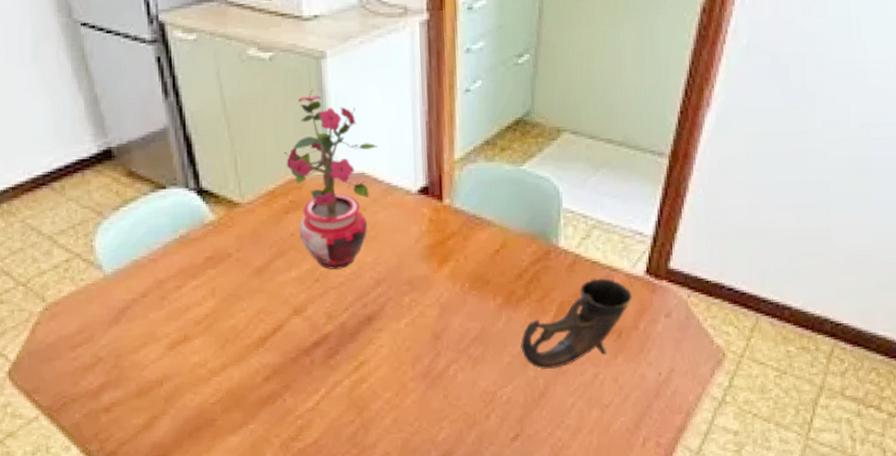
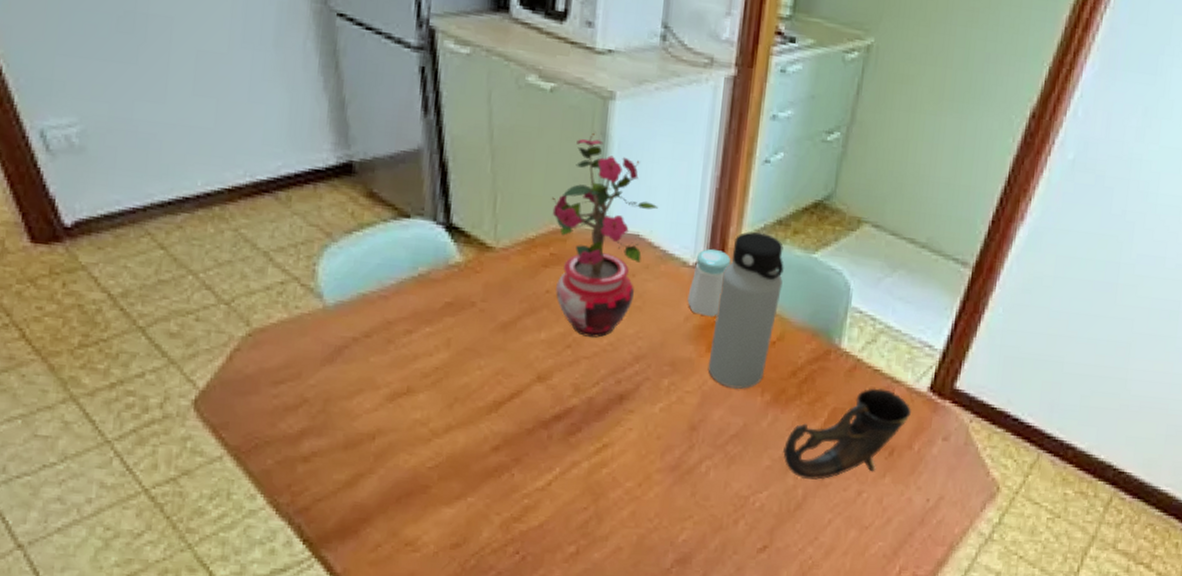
salt shaker: none [415,175,449,236] -> present [687,248,731,317]
water bottle: none [441,155,498,298] -> present [708,231,784,390]

